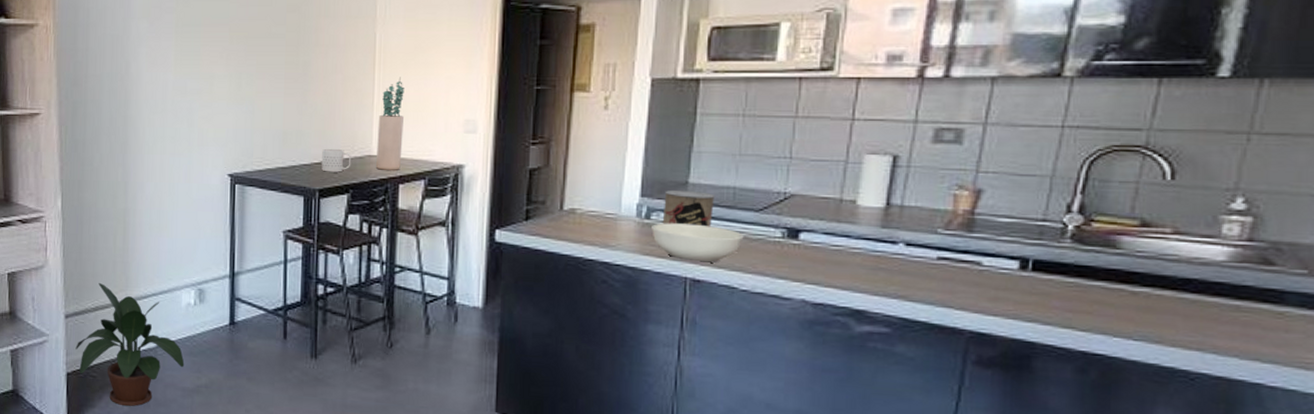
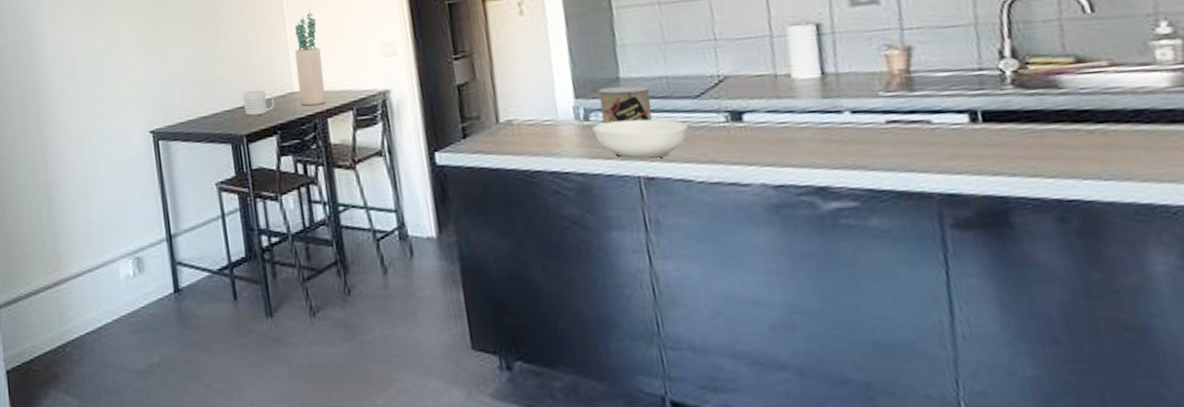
potted plant: present [75,282,185,406] -> none [12,265,133,399]

